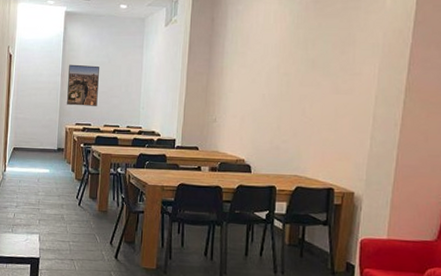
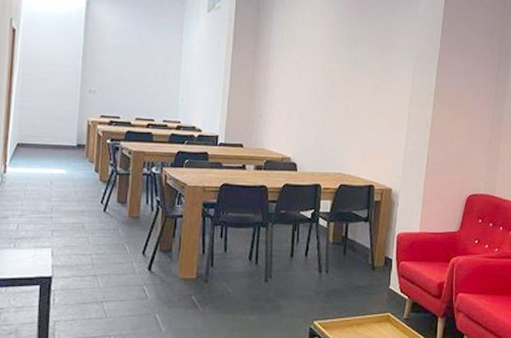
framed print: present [67,64,99,106] -> none [89,46,130,97]

